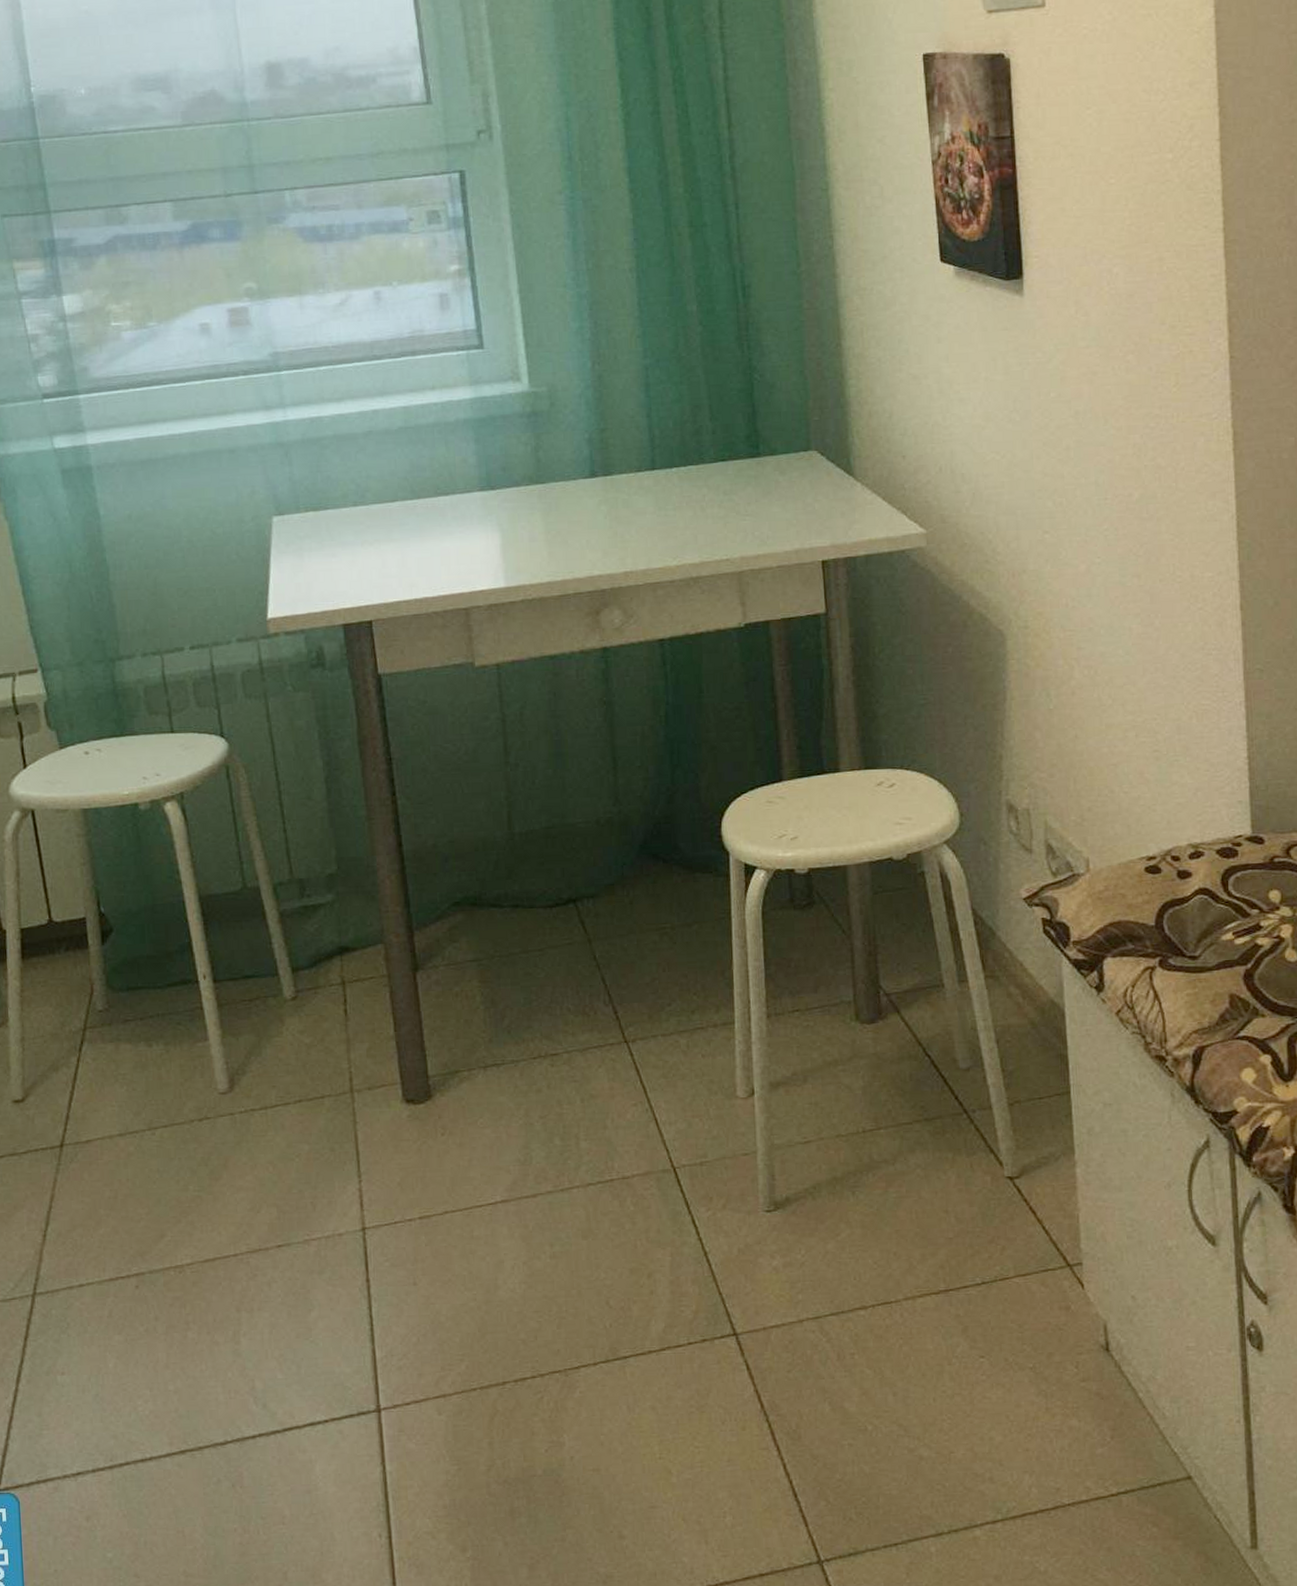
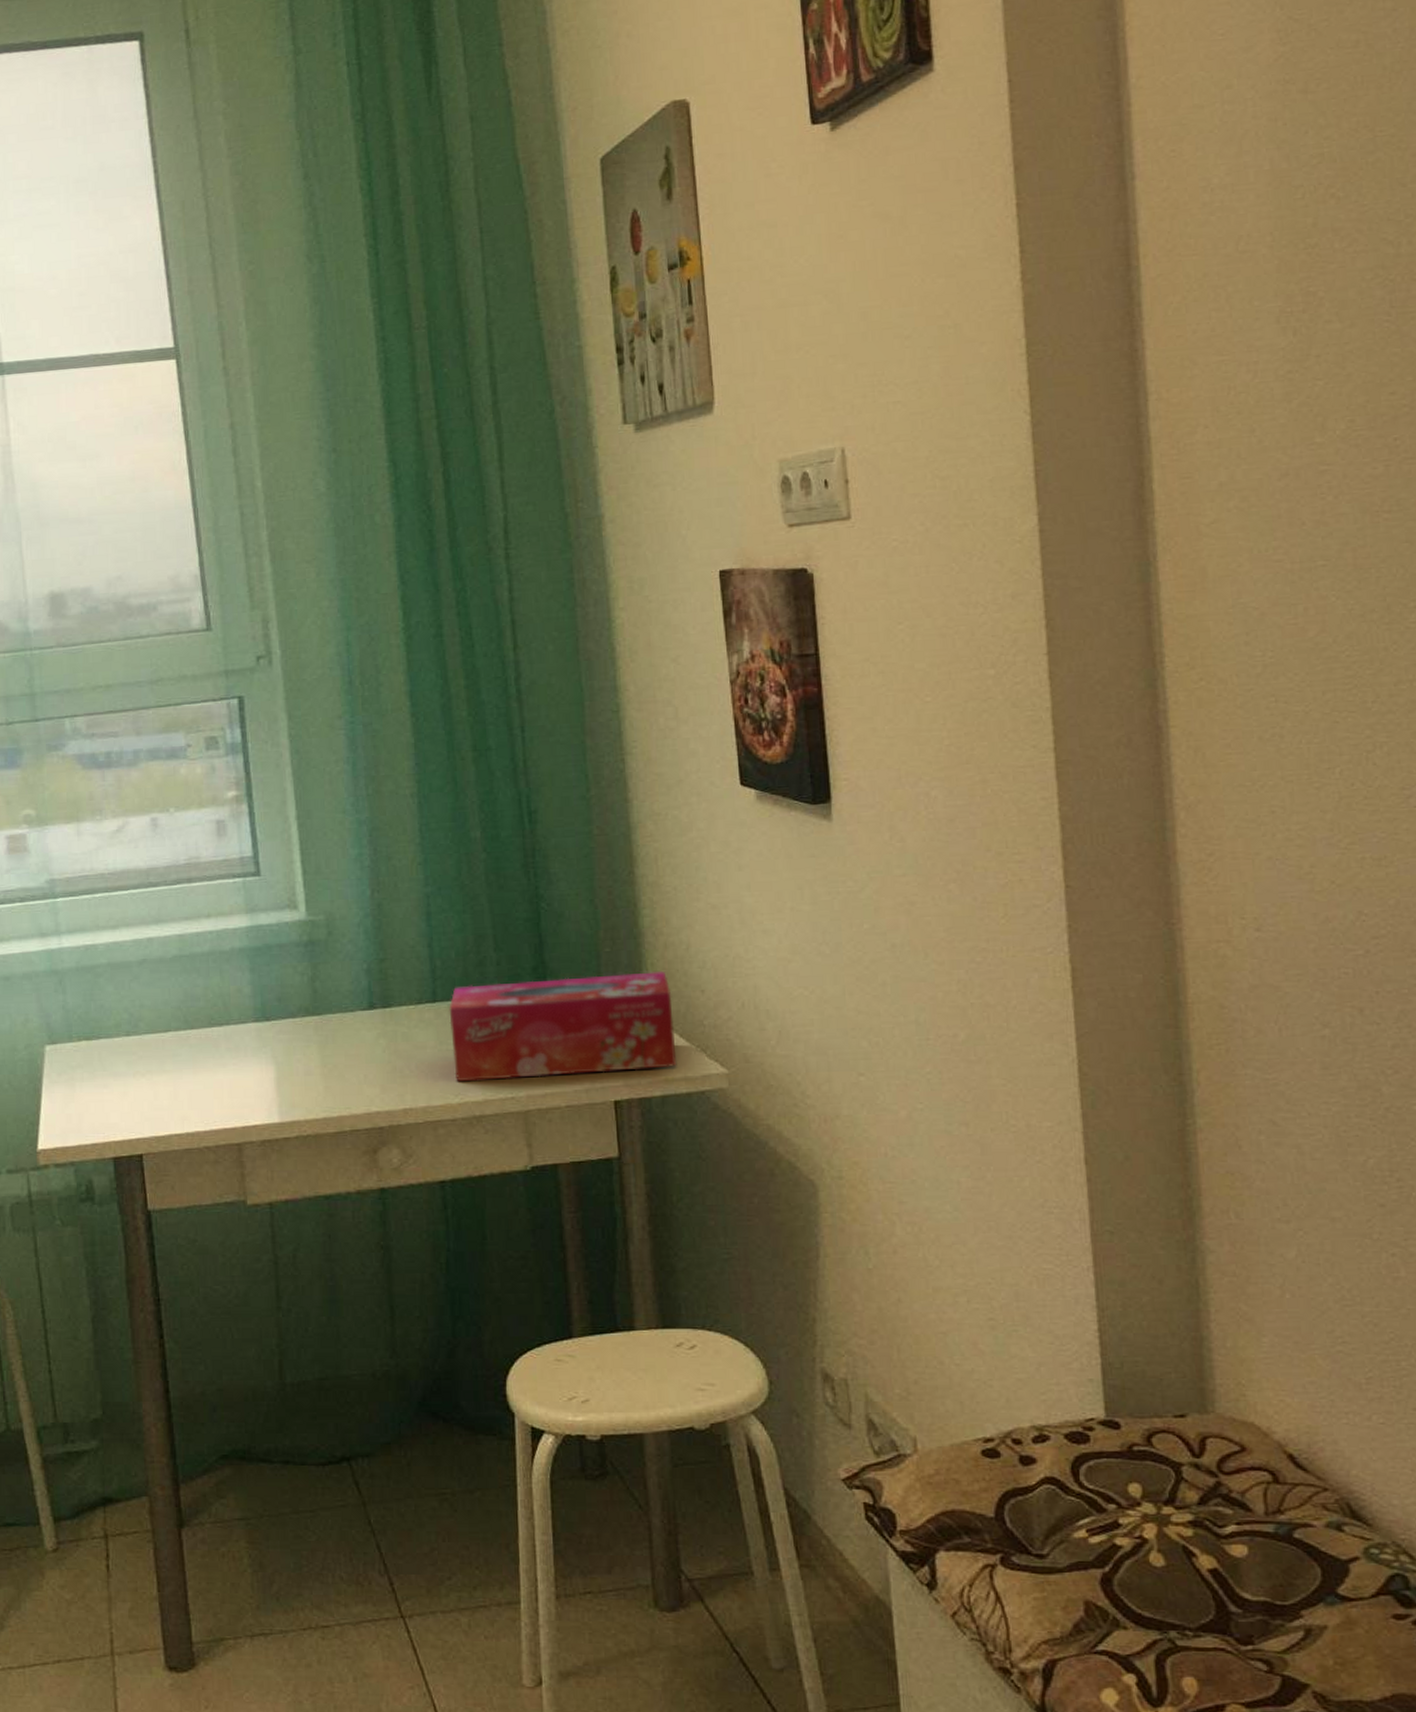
tissue box: none [667,438,880,546] -> present [449,971,677,1082]

